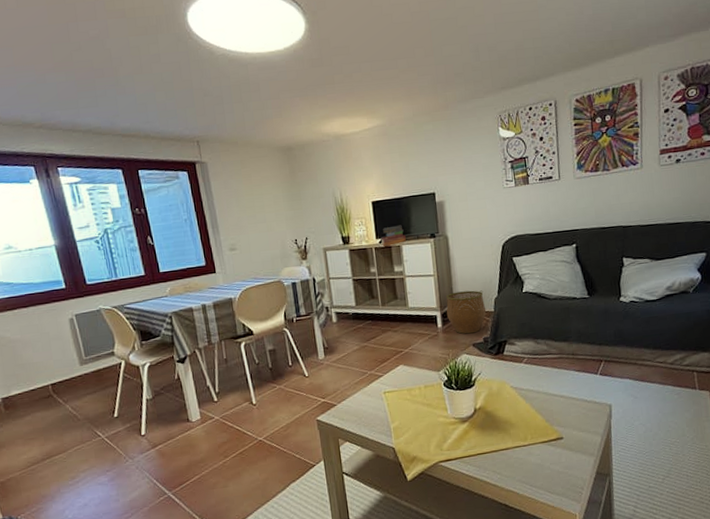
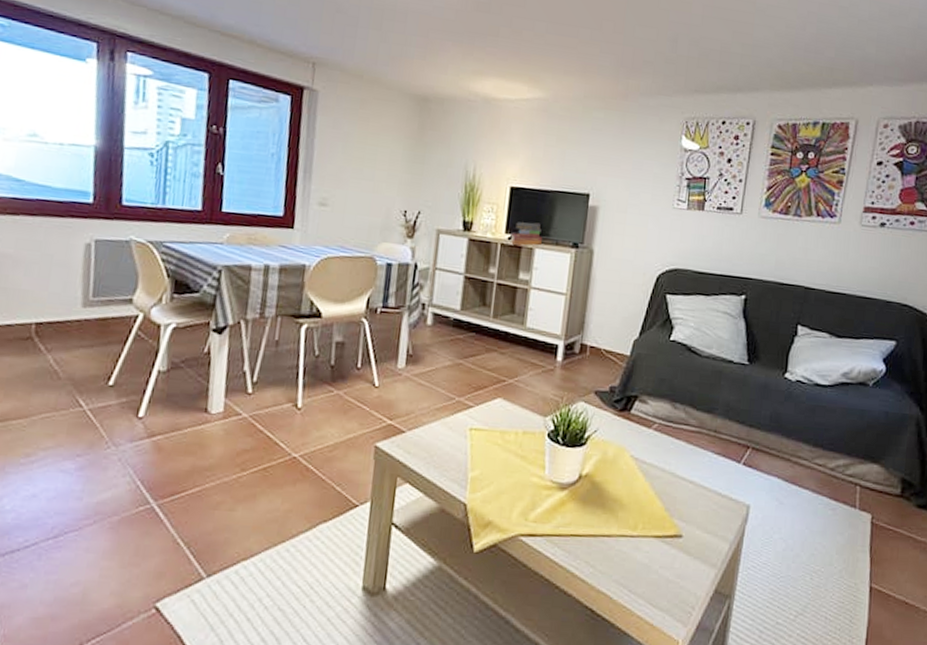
basket: present [446,290,487,334] -> none [570,321,622,378]

